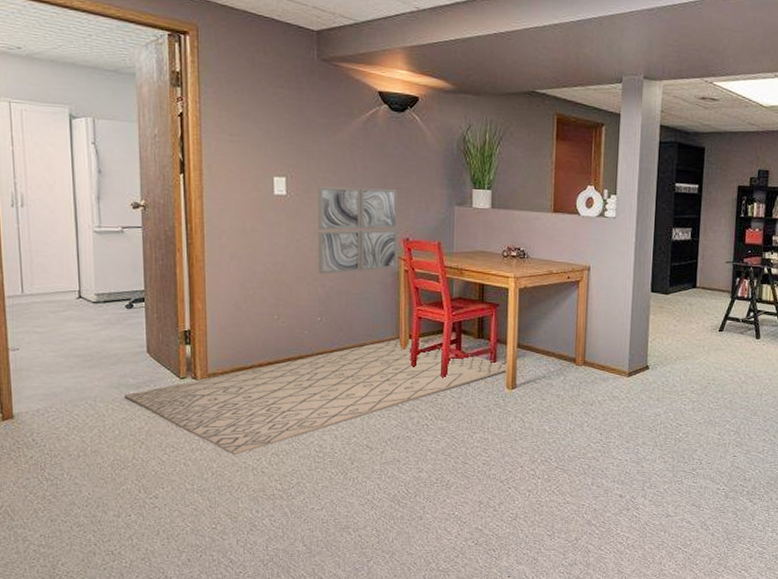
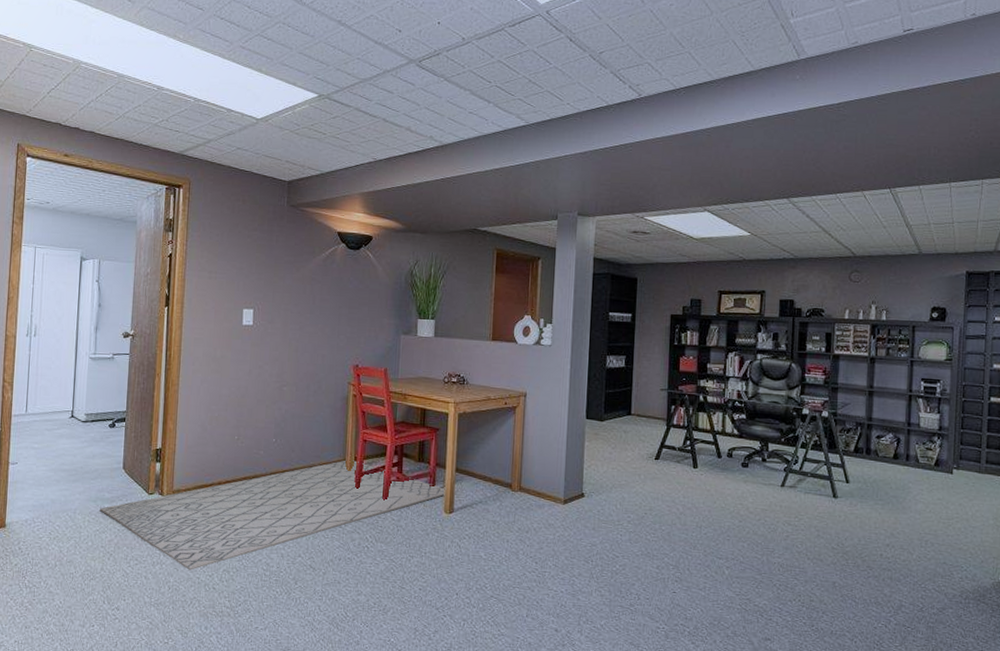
wall art: present [318,186,398,274] -> none [276,317,350,398]

